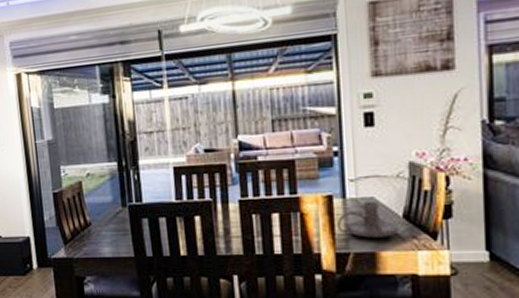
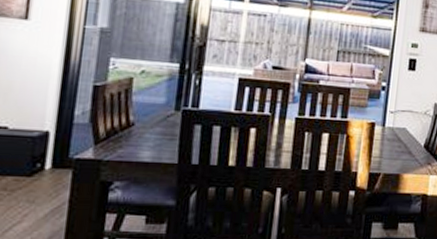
candle holder: present [336,201,400,238] -> none [374,131,420,162]

